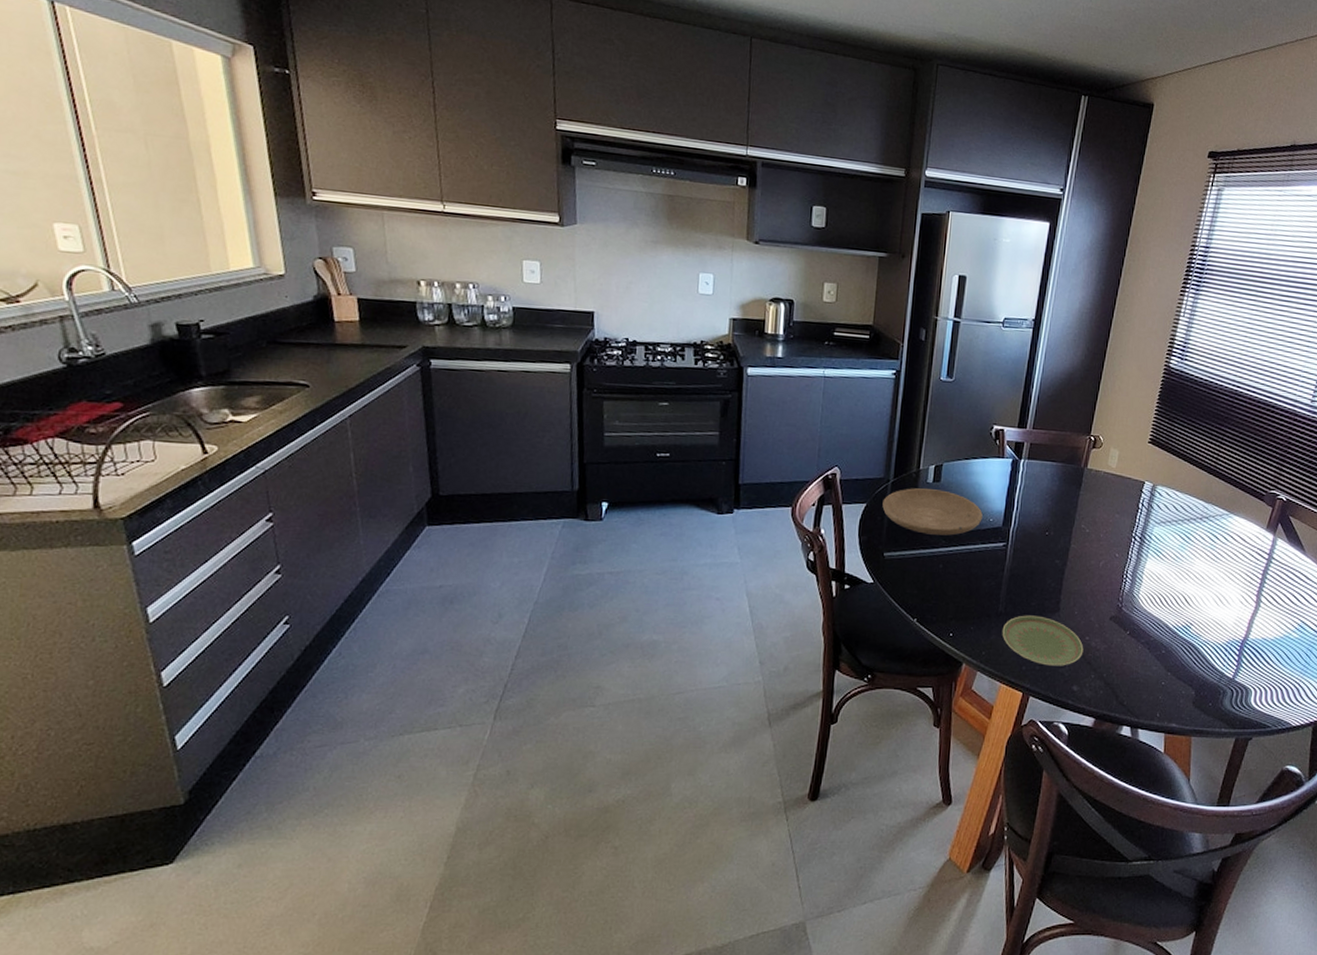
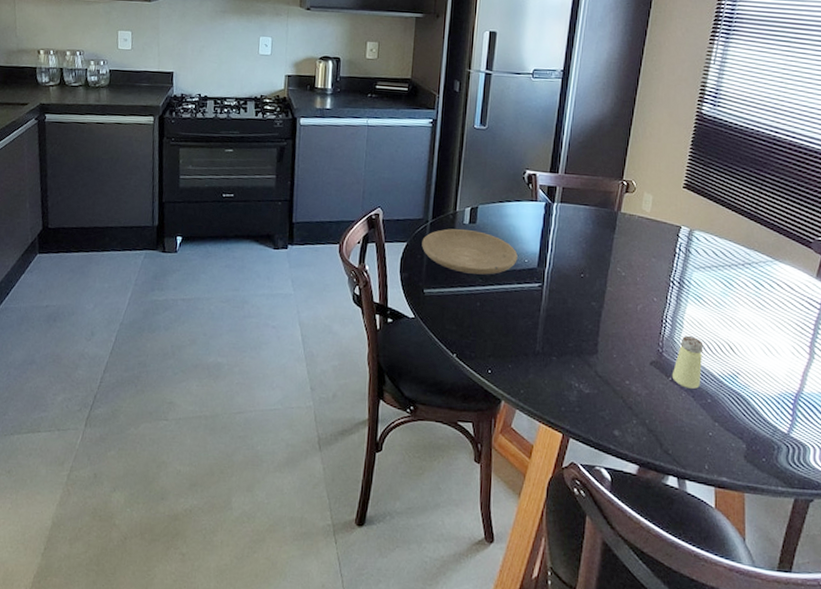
plate: present [1002,615,1084,666] -> none [540,355,624,410]
saltshaker: none [1129,589,1161,641] -> present [671,335,704,389]

